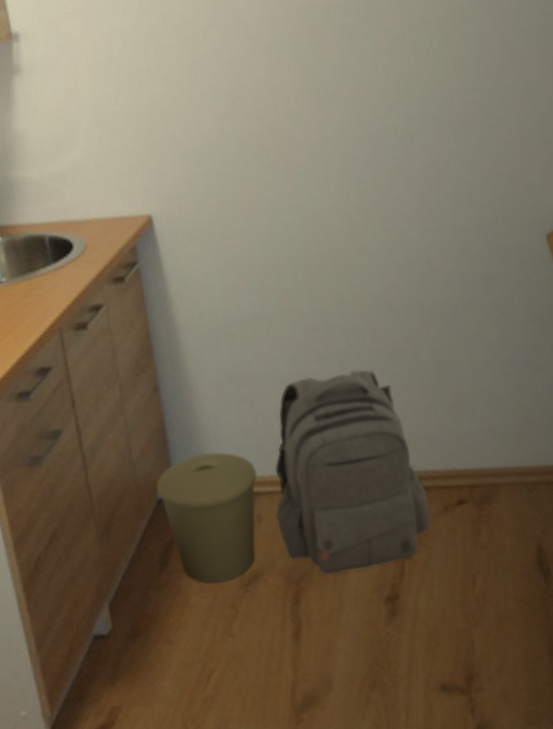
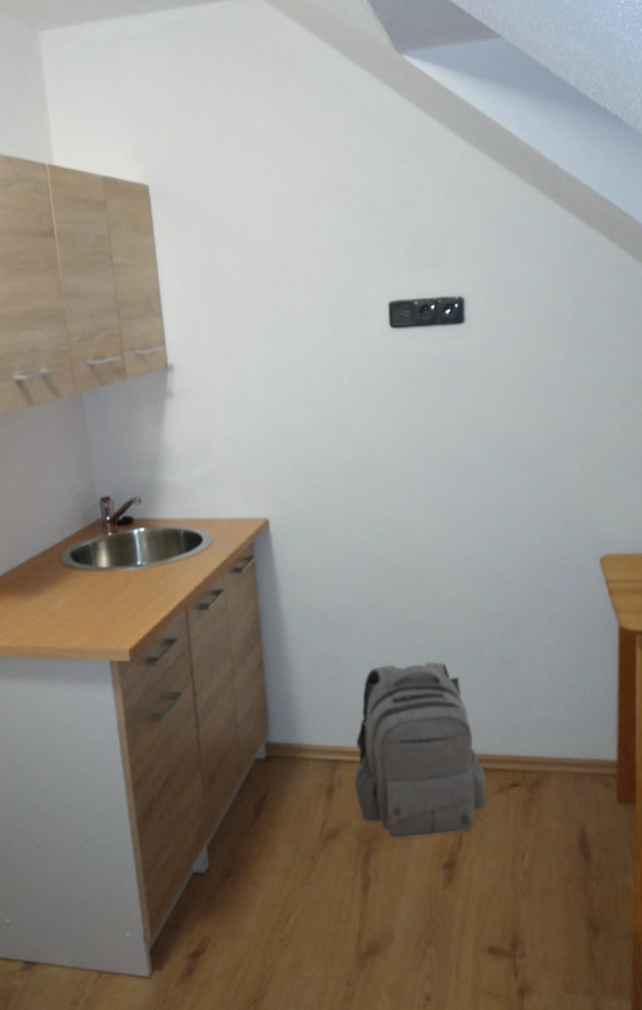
trash can: present [156,452,257,584] -> none [255,722,341,837]

